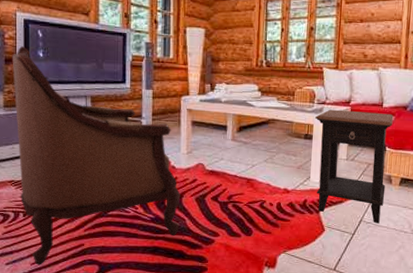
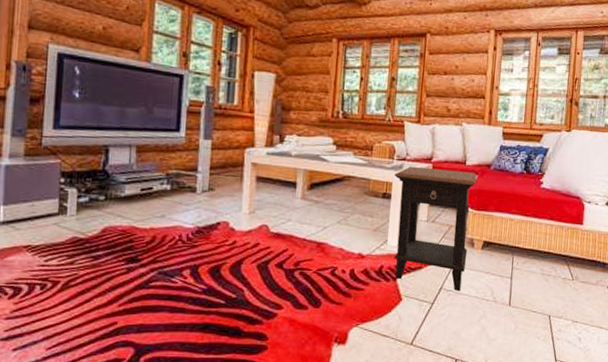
armchair: present [12,45,181,265] -> none [38,83,239,350]

